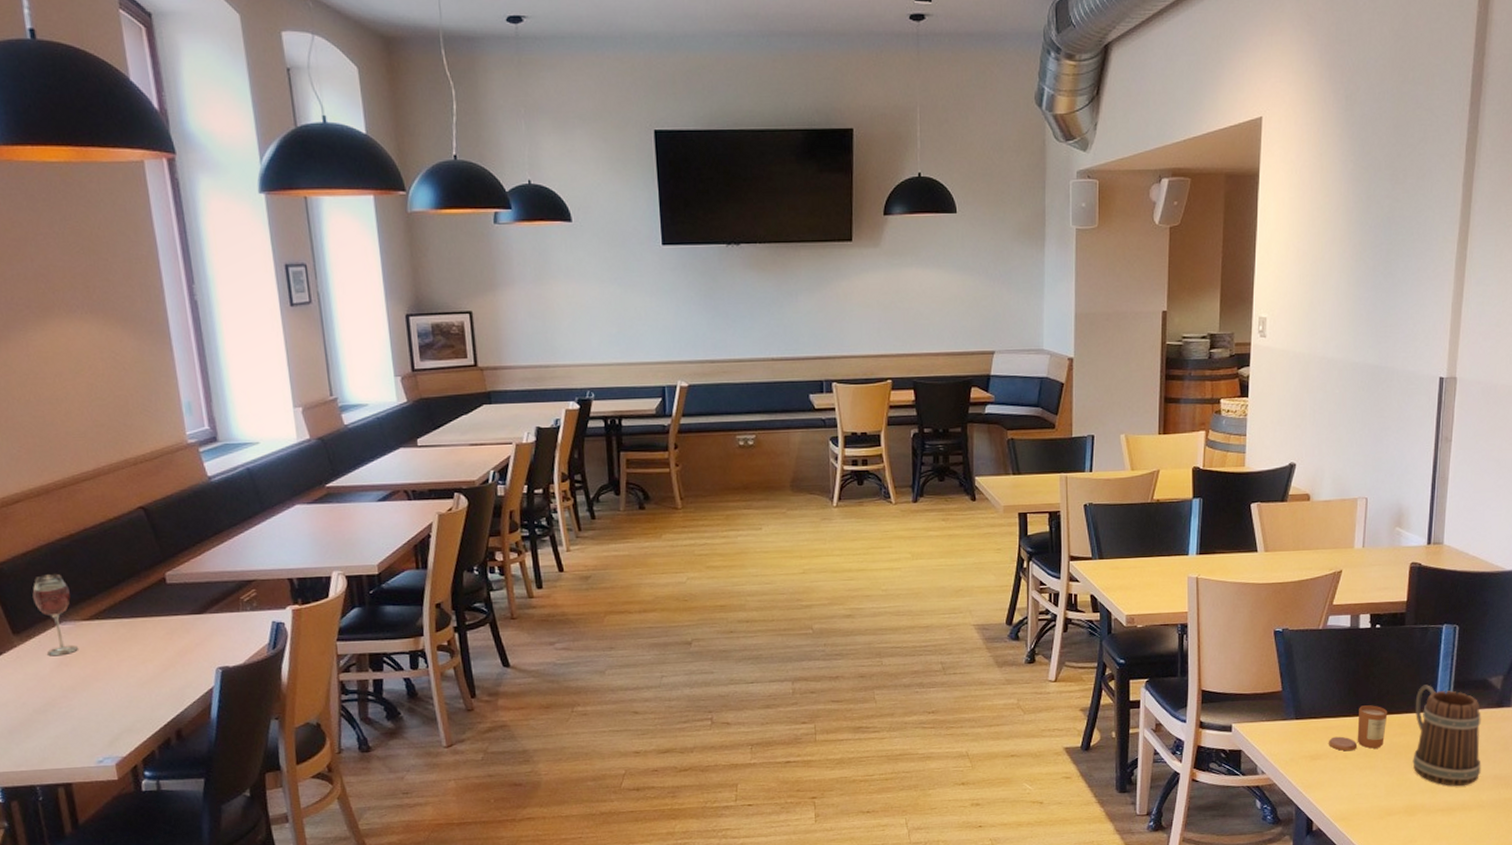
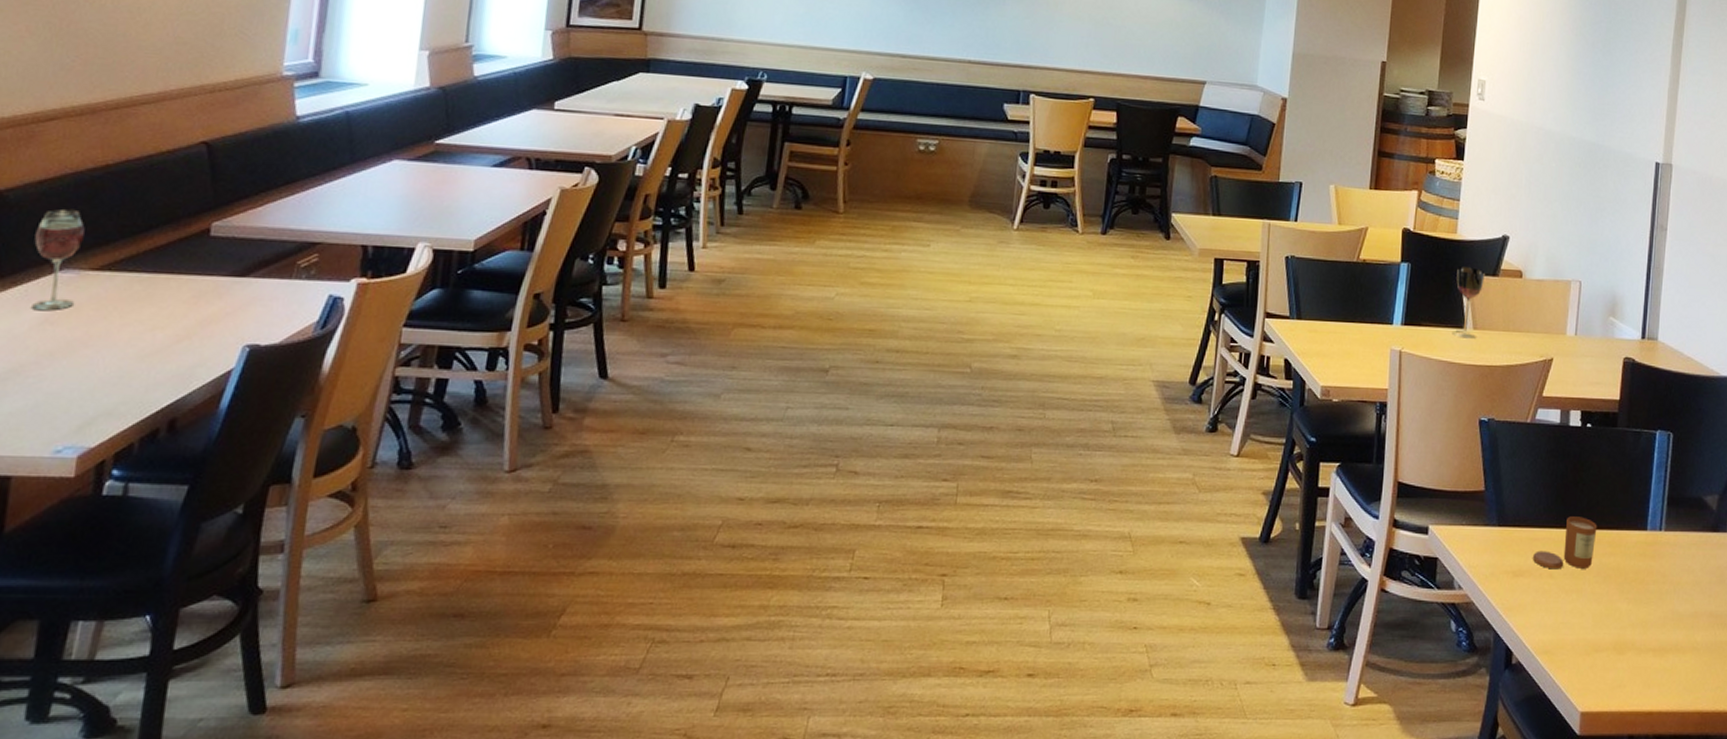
wineglass: none [1245,496,1273,561] -> present [1452,267,1485,339]
beer mug: present [1412,684,1481,786] -> none [1623,498,1696,622]

